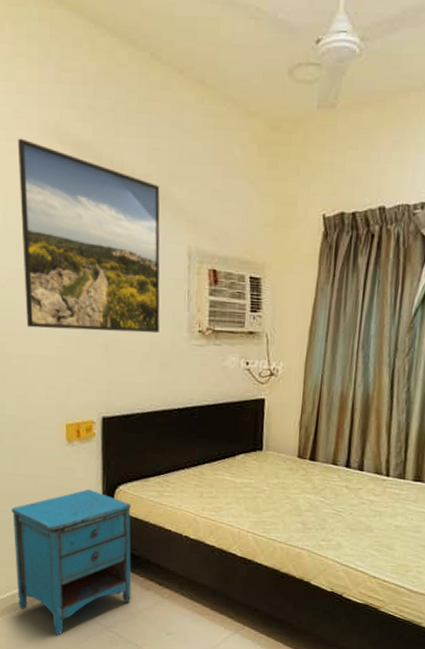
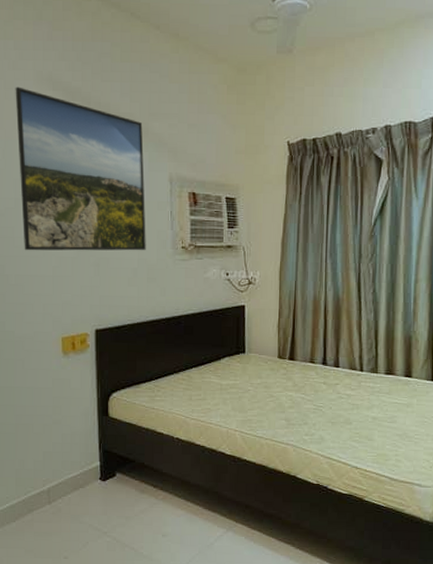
nightstand: present [11,489,132,635] -> none [10,398,127,543]

